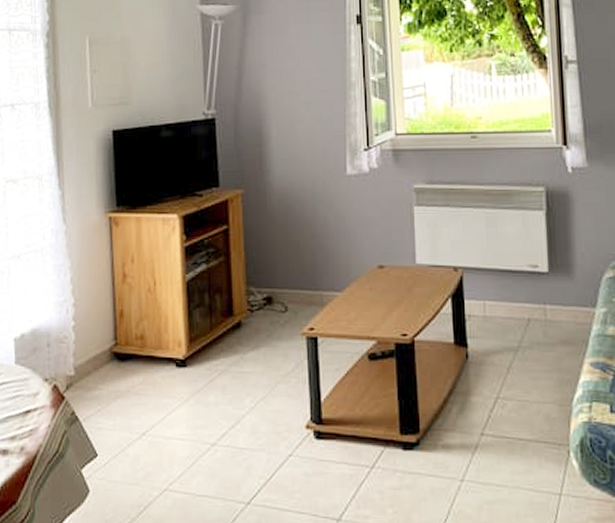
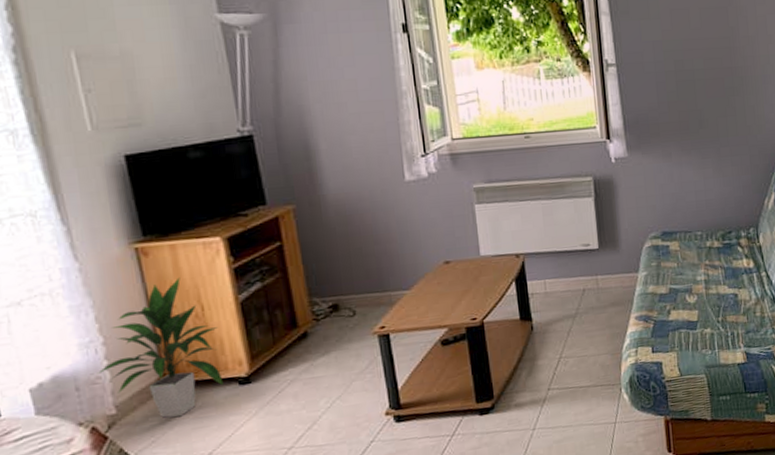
indoor plant: none [64,250,165,390] -> present [96,277,224,418]

